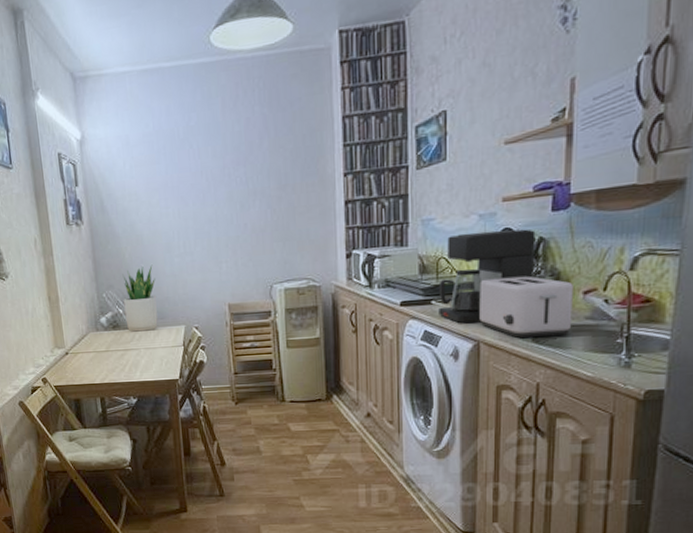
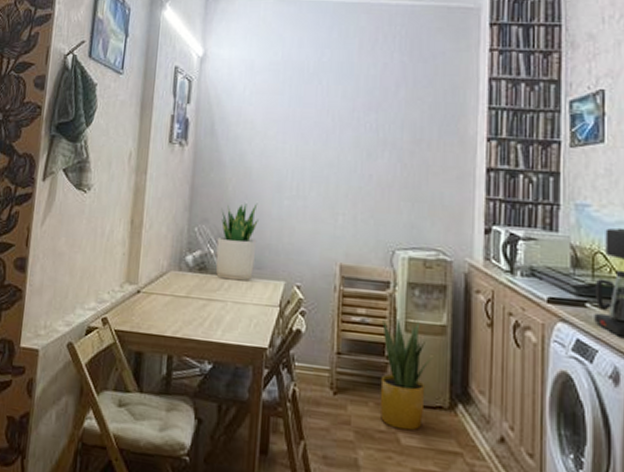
planter: none [268,337,310,421] -> present [379,318,432,431]

